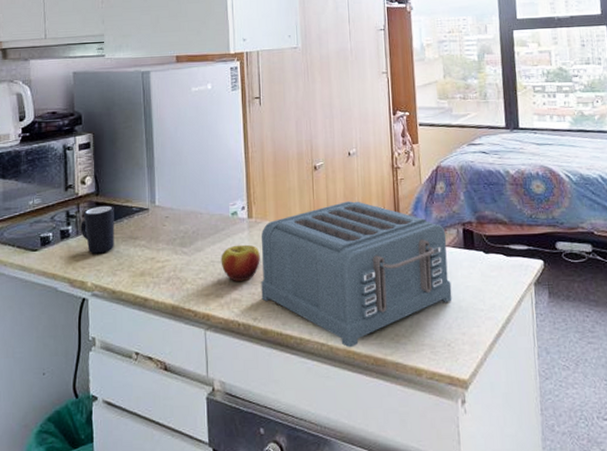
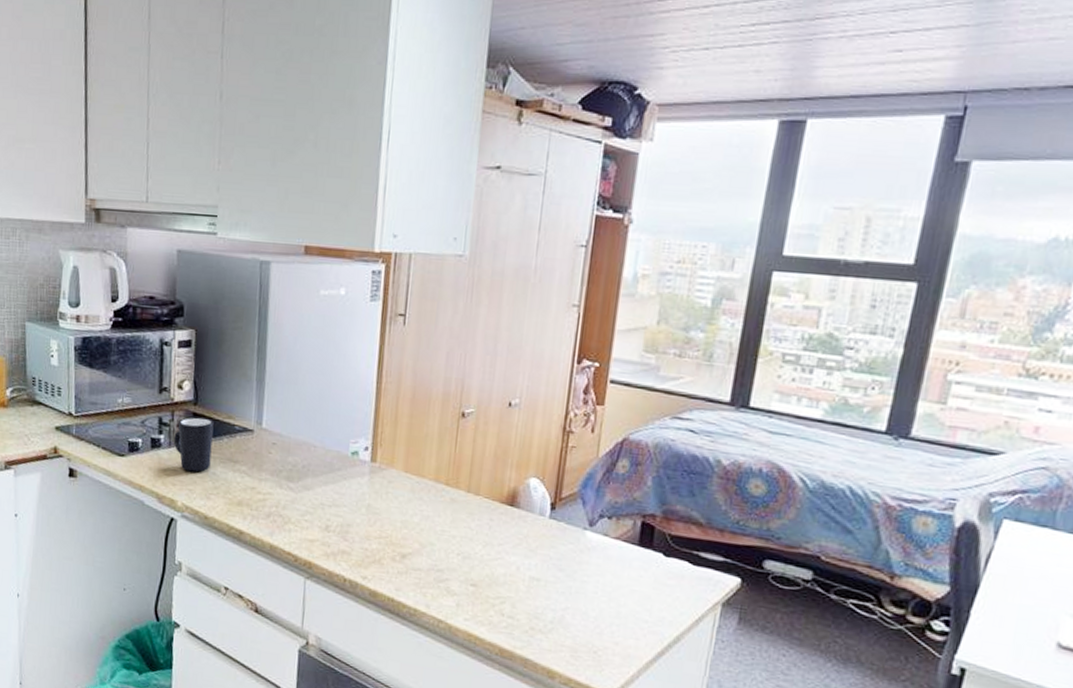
apple: present [221,244,260,281] -> none [332,490,380,533]
toaster: present [261,201,452,348] -> none [375,462,618,632]

